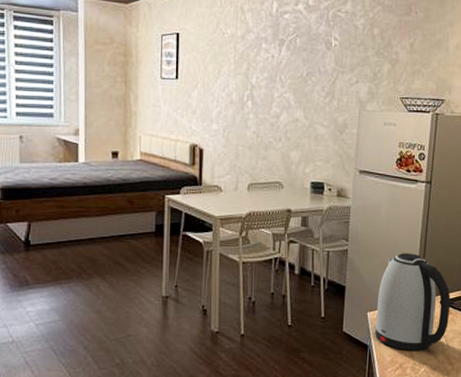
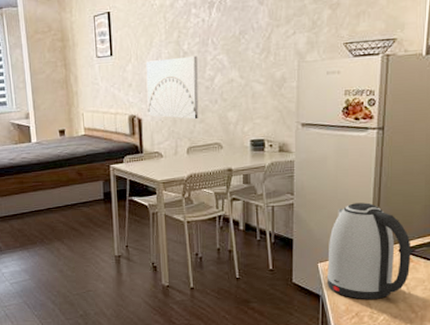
wall art: none [210,89,264,156] -> present [145,56,199,120]

